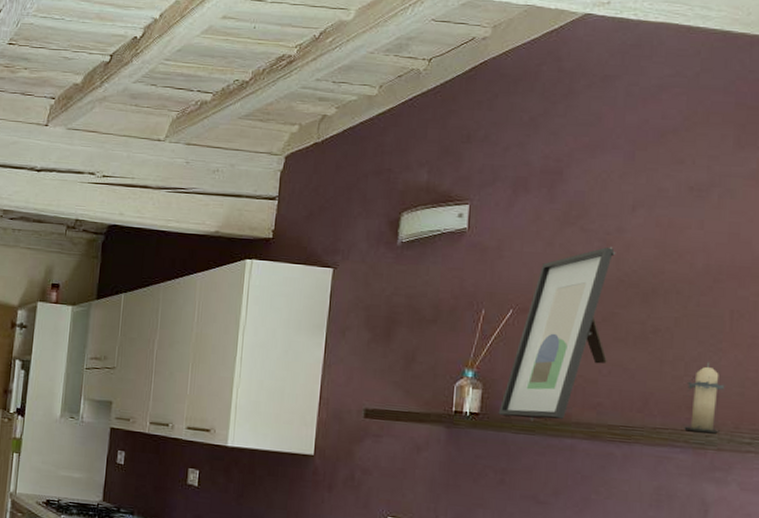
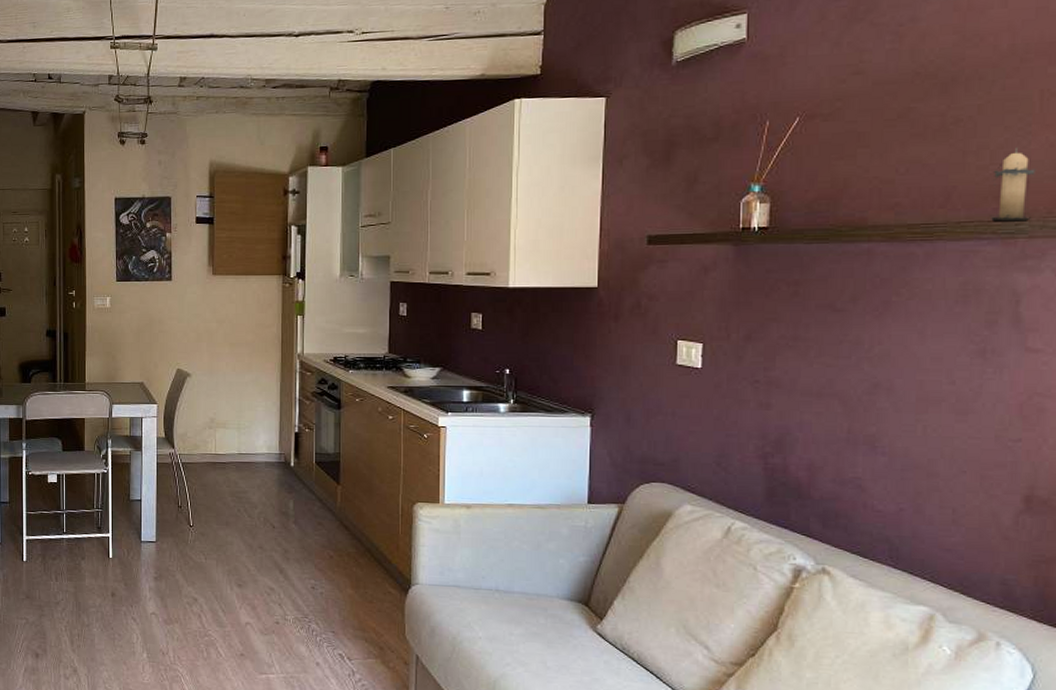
picture frame: present [498,246,615,420] -> none [788,38,909,228]

